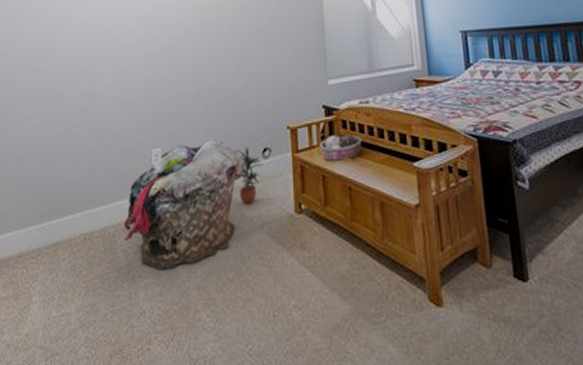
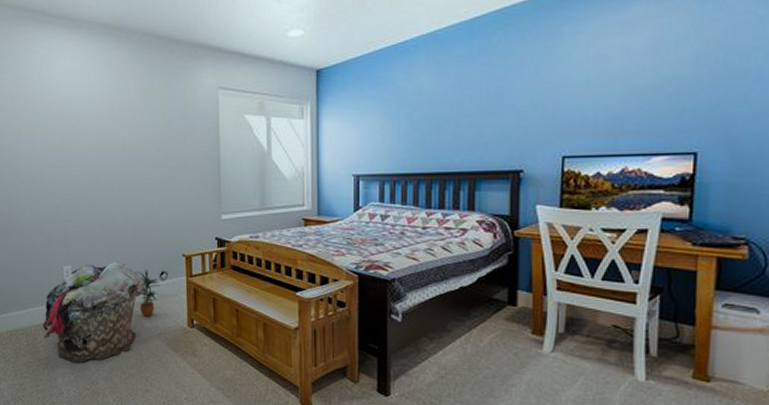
decorative basket: present [320,134,362,161] -> none [212,264,250,286]

